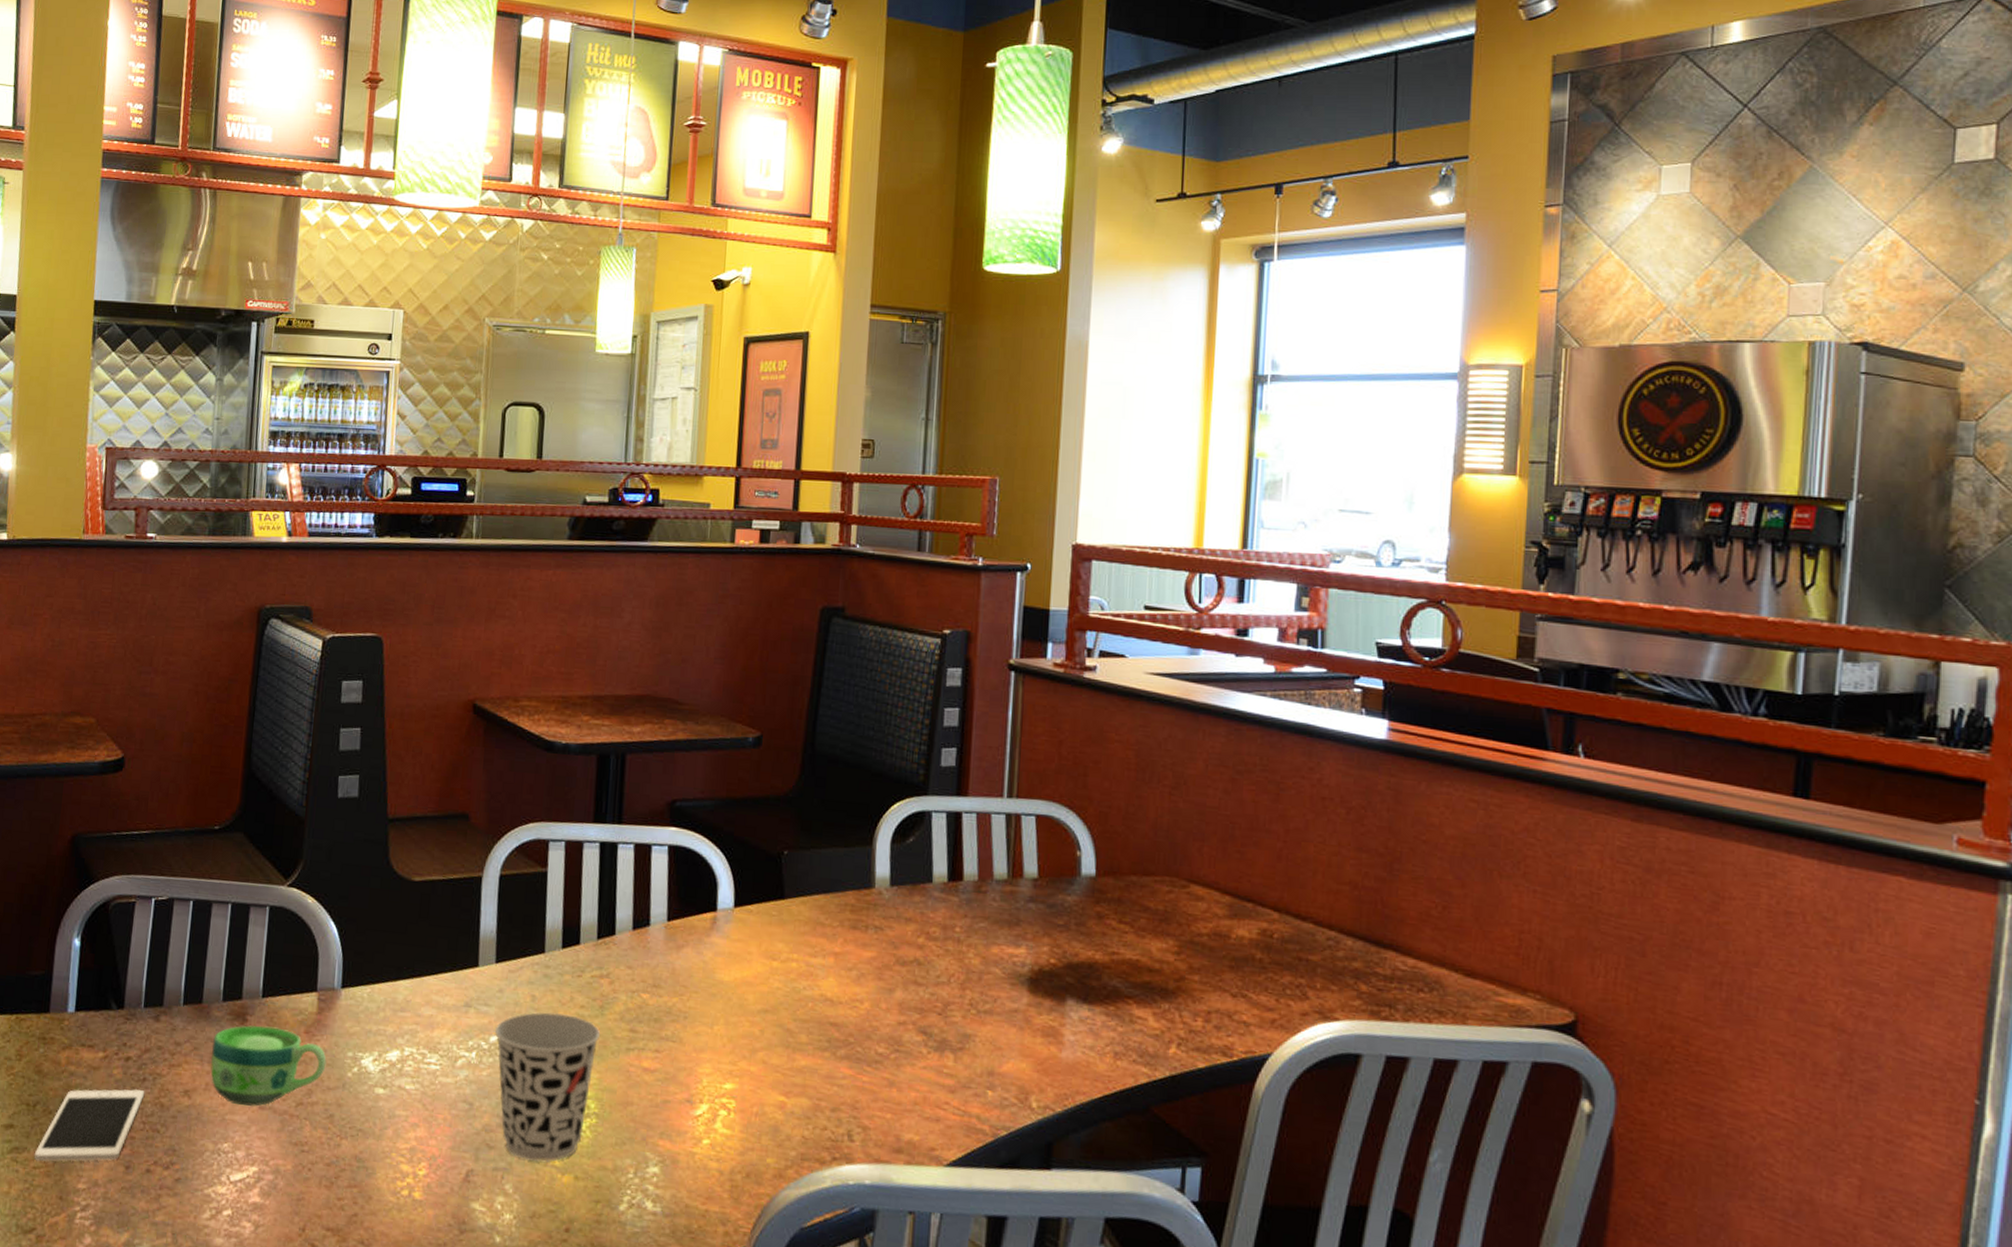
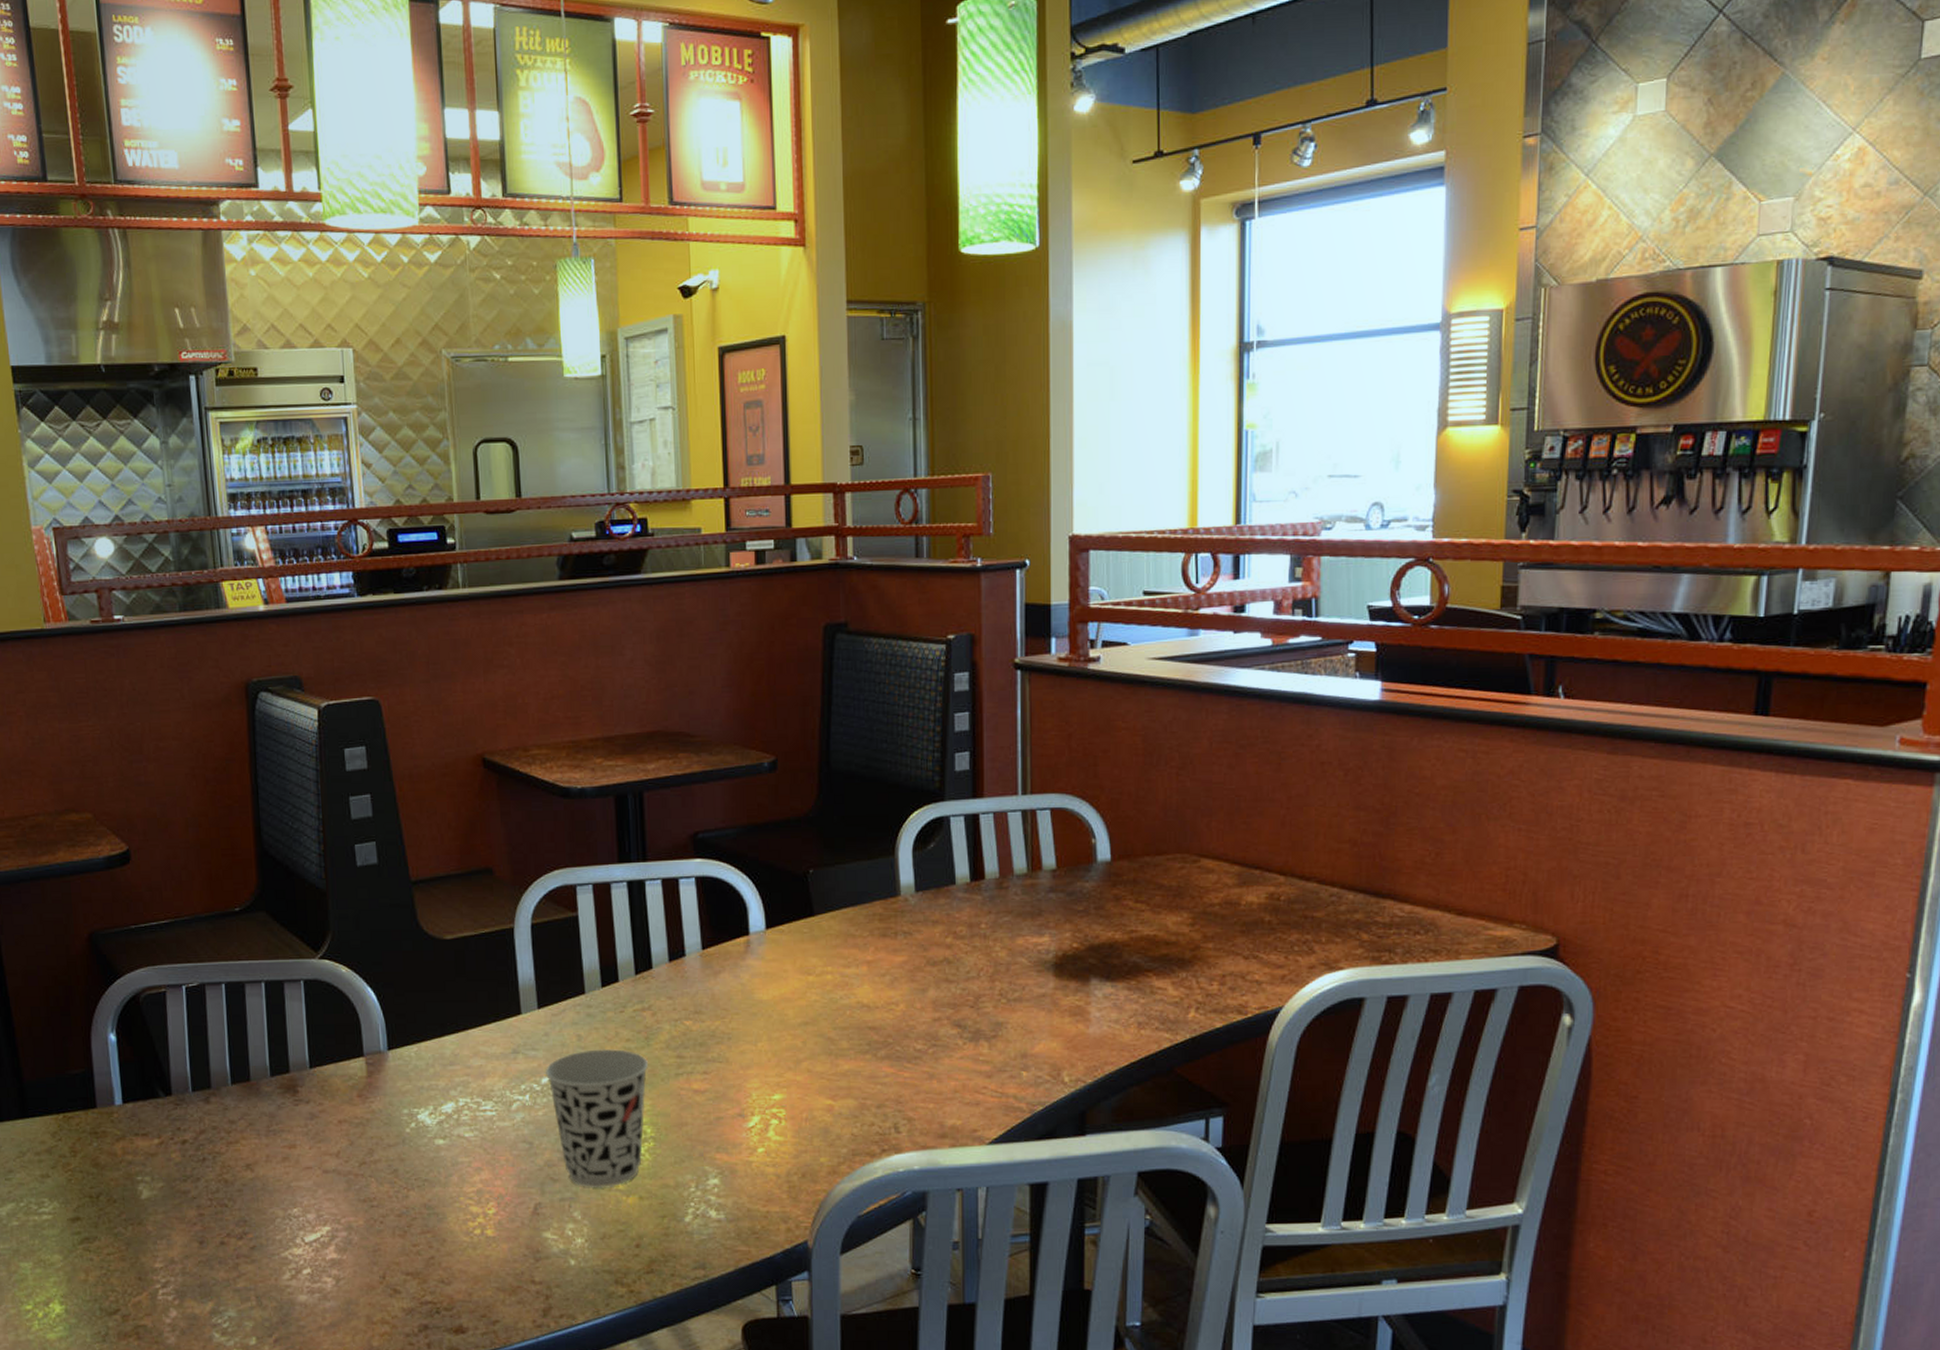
cell phone: present [34,1089,145,1162] -> none [105,1170,207,1248]
cup: present [210,1025,327,1107] -> none [266,1095,384,1172]

